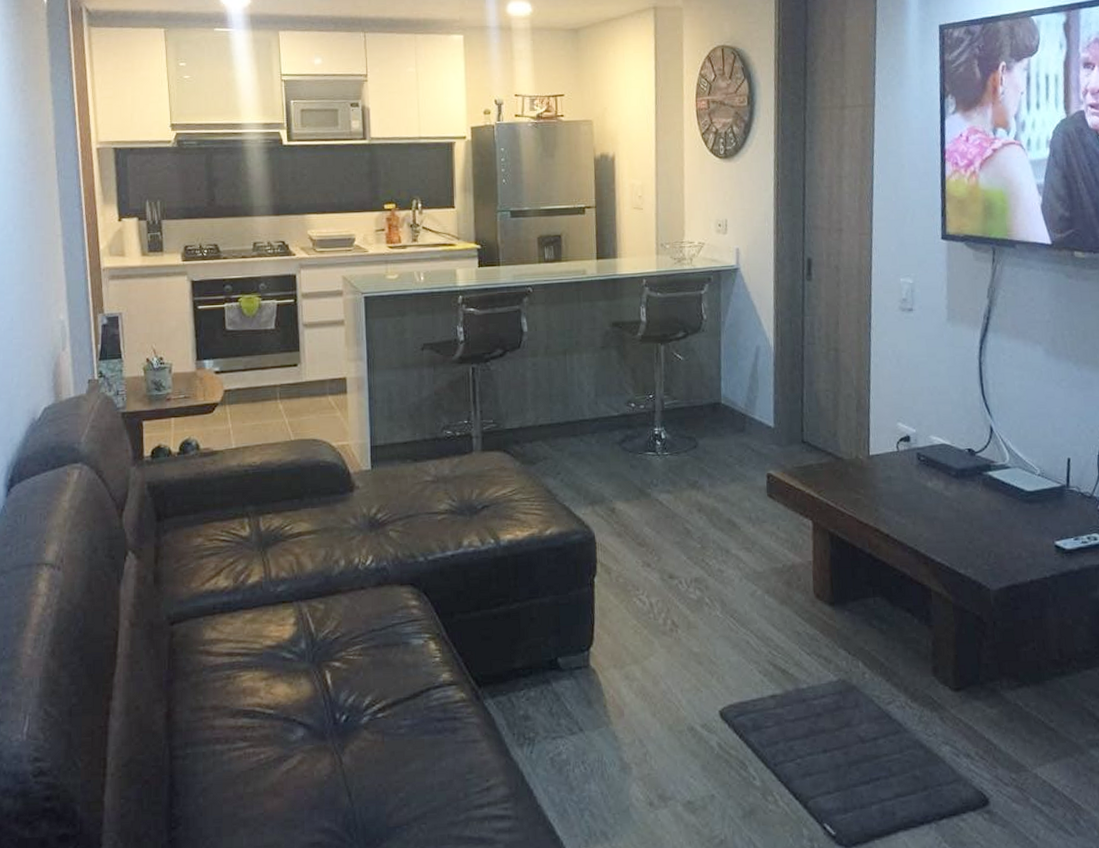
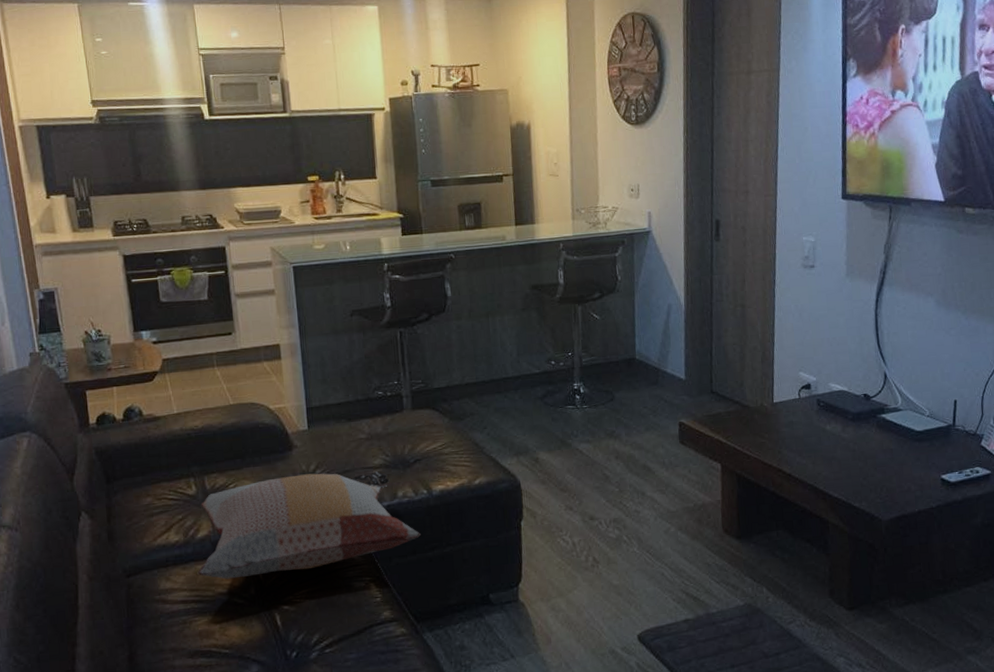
decorative pillow: none [245,517,486,631] -> present [197,471,421,579]

